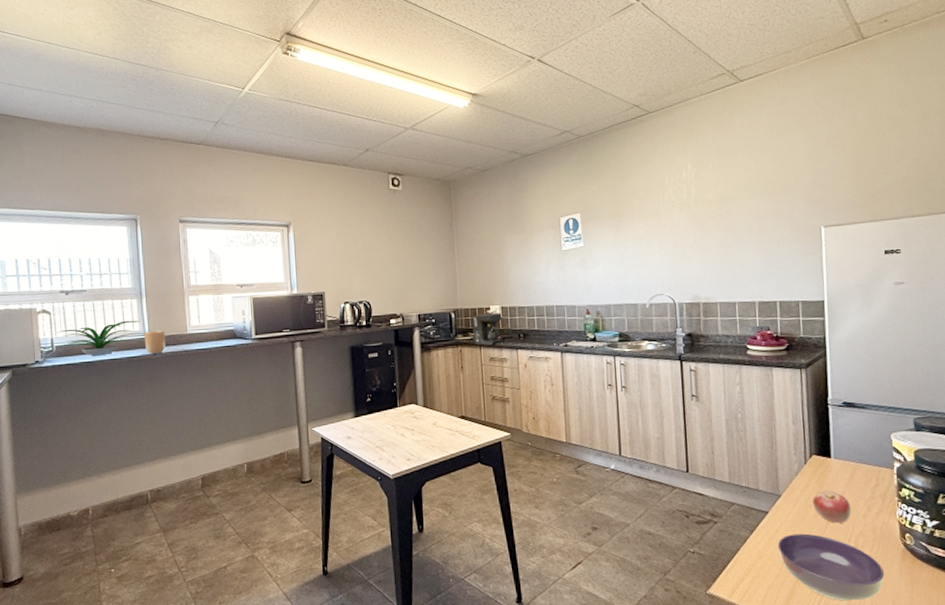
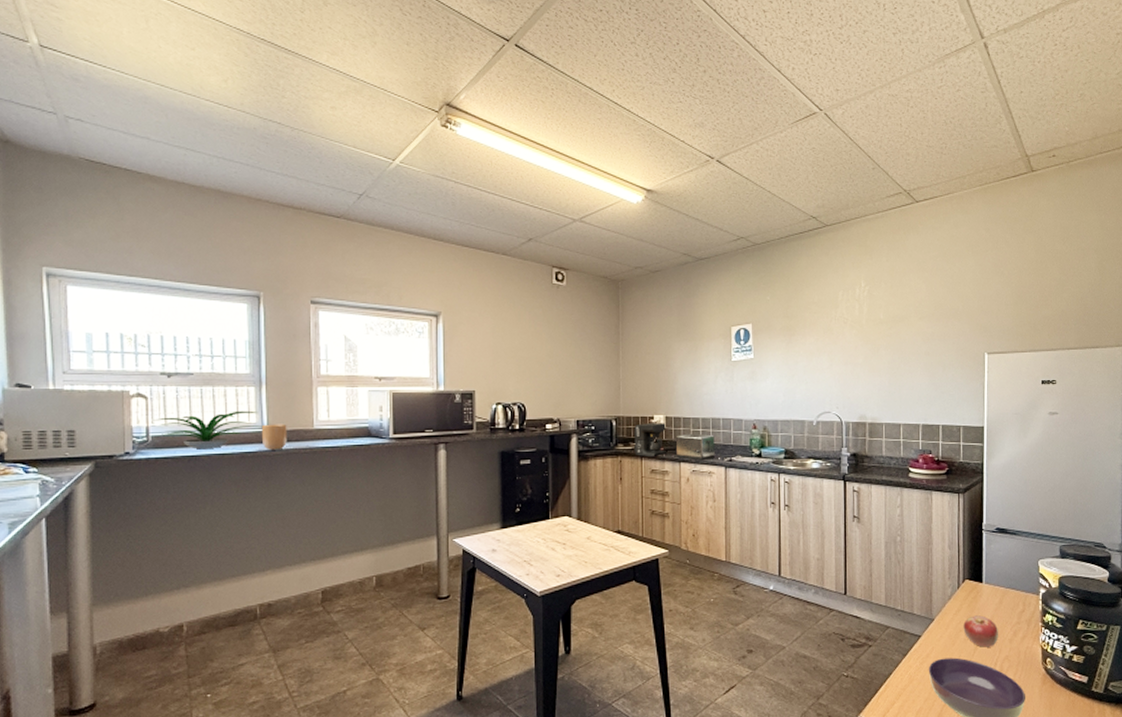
toaster: none [511,321,550,347] -> present [675,433,715,461]

